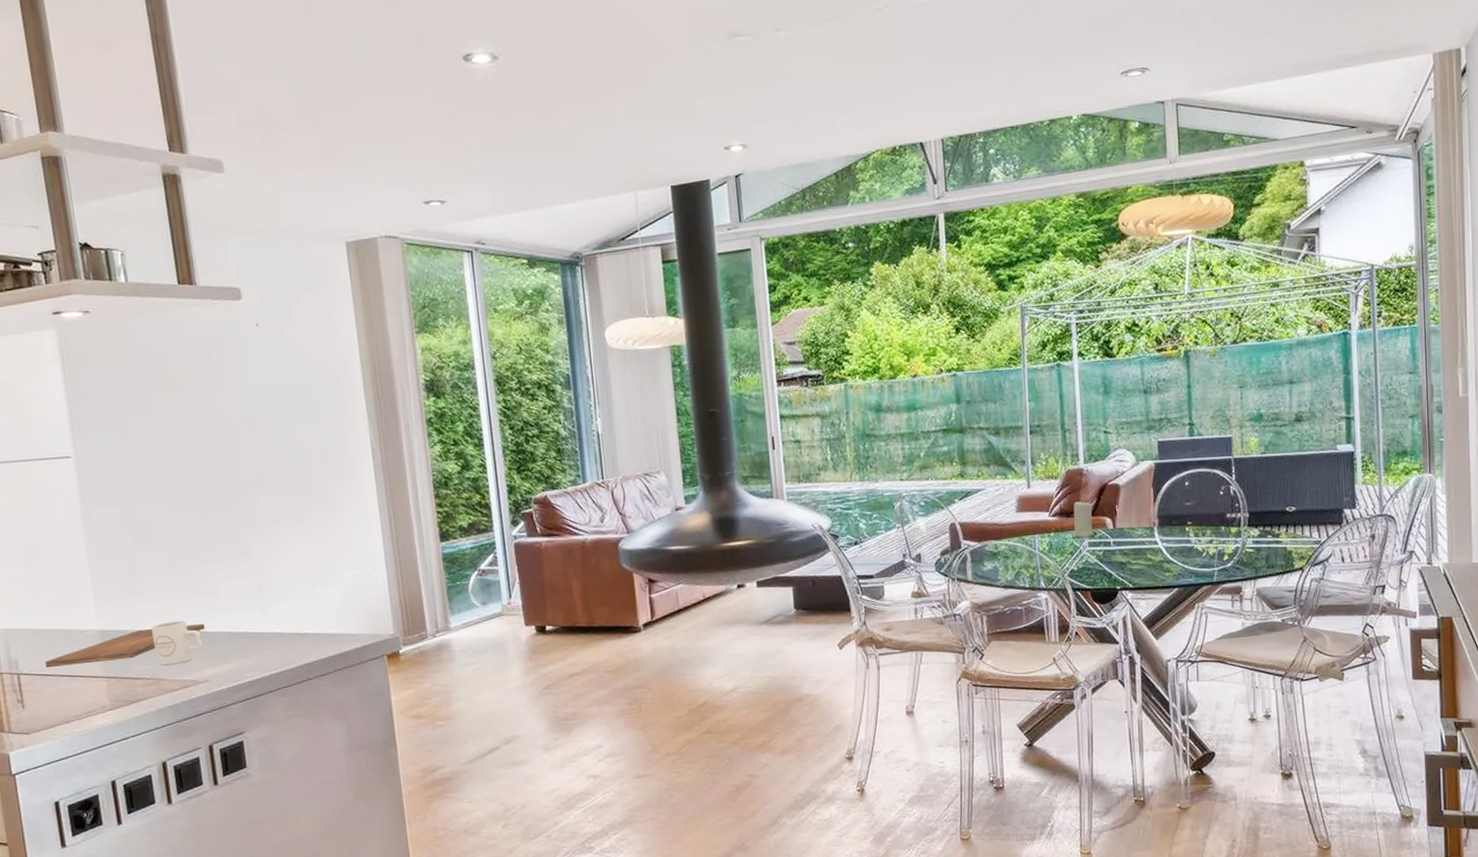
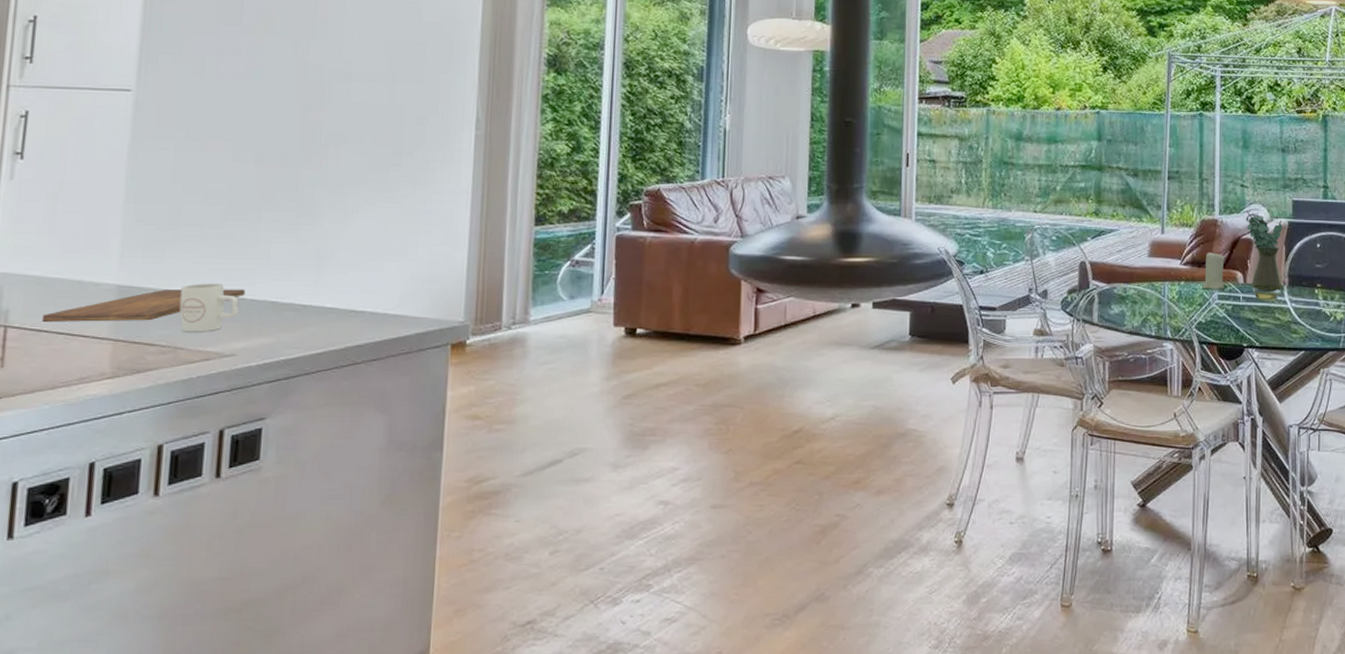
vase: none [1111,456,1153,544] -> present [1246,210,1283,301]

